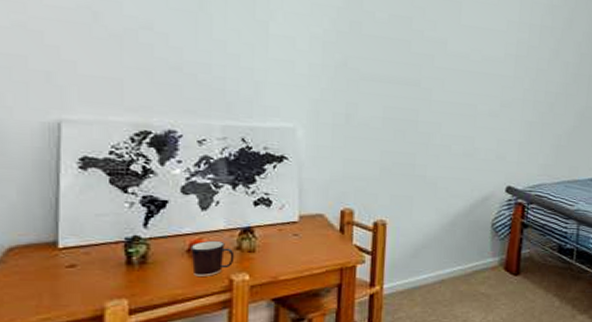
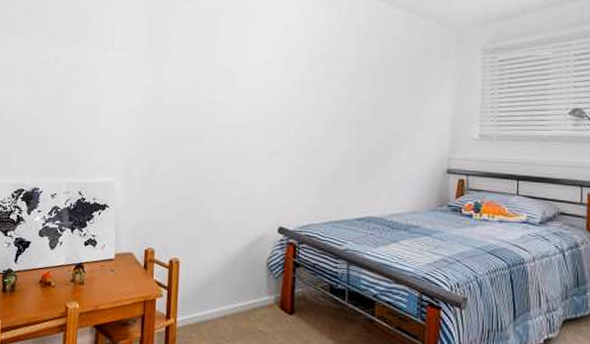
mug: present [190,240,235,278] -> none [42,273,70,304]

